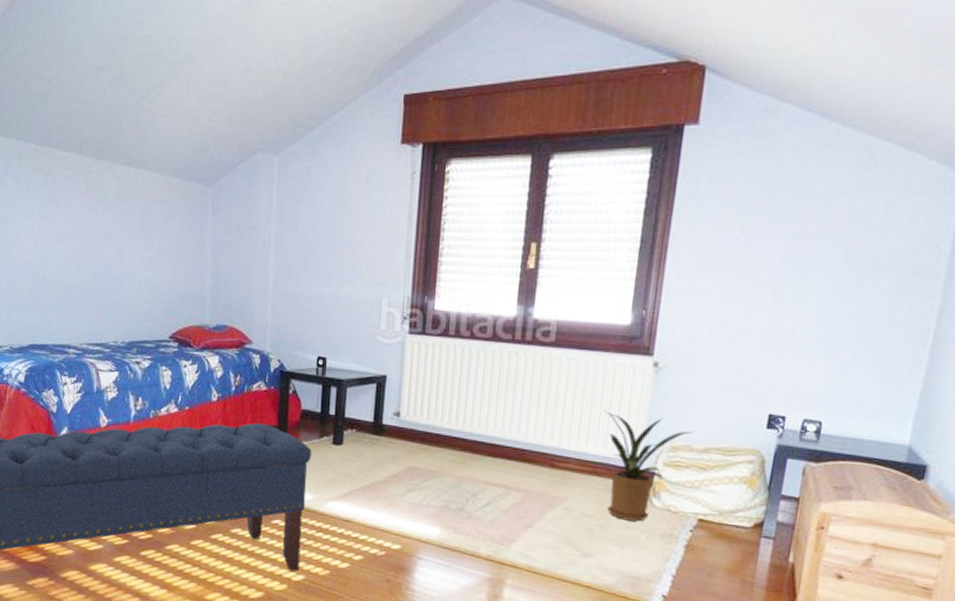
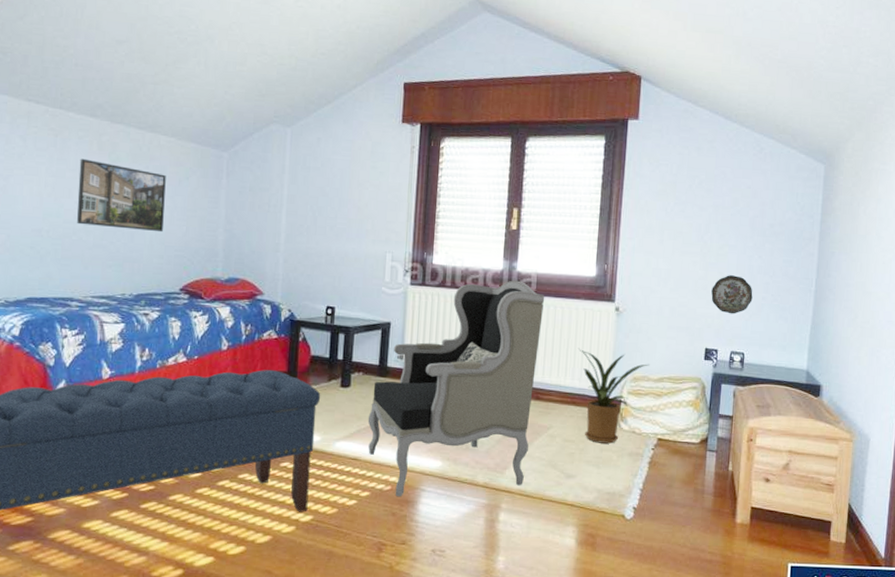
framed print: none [69,199,152,277] -> present [77,158,166,233]
armchair: none [361,329,566,564] -> present [367,280,545,497]
decorative plate: none [782,323,841,373] -> present [711,275,753,314]

